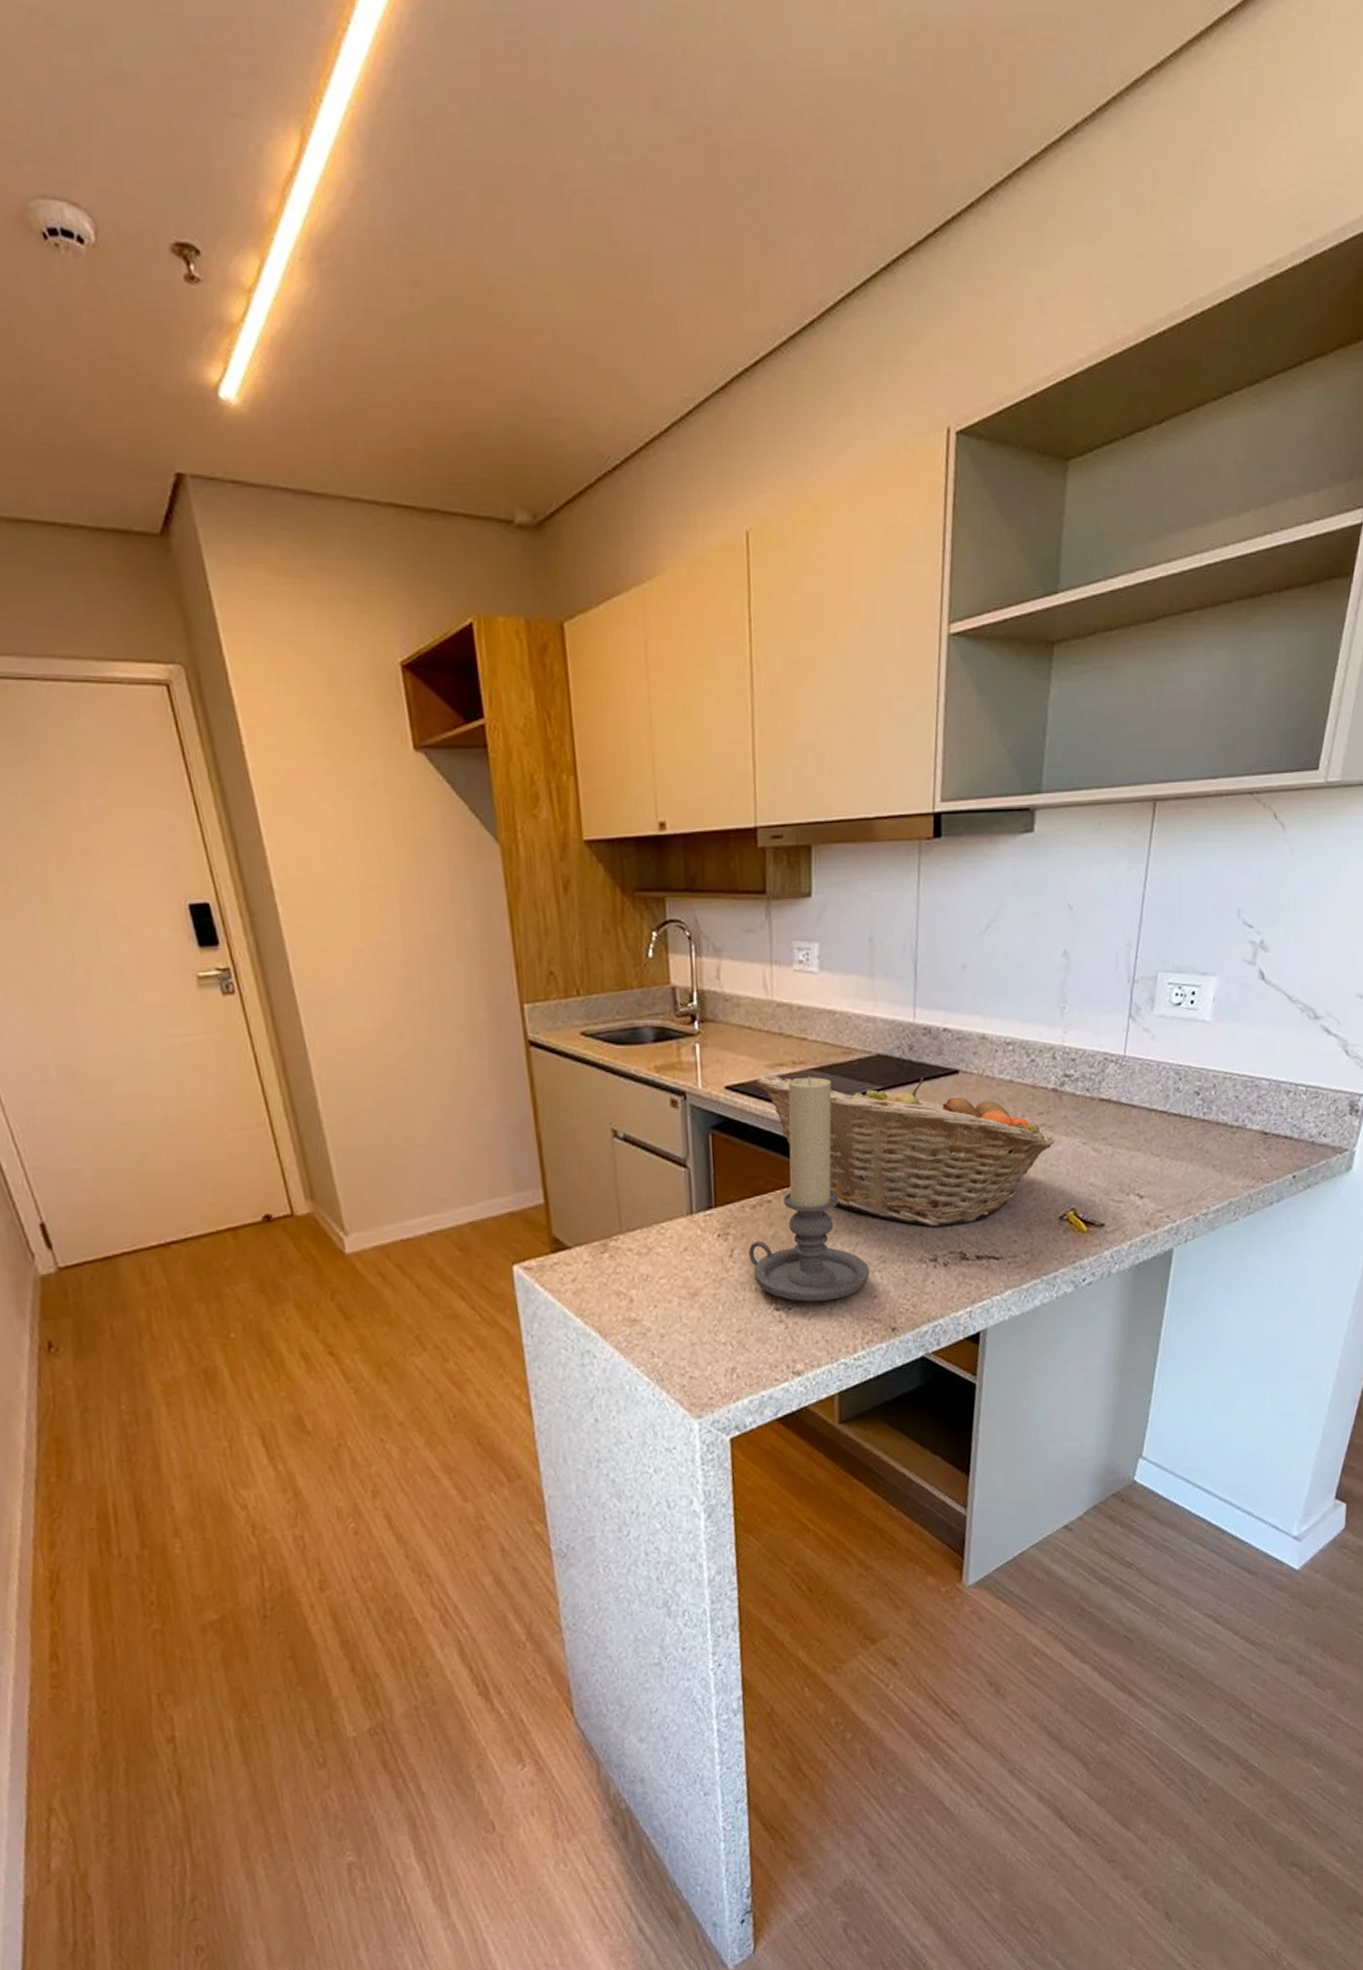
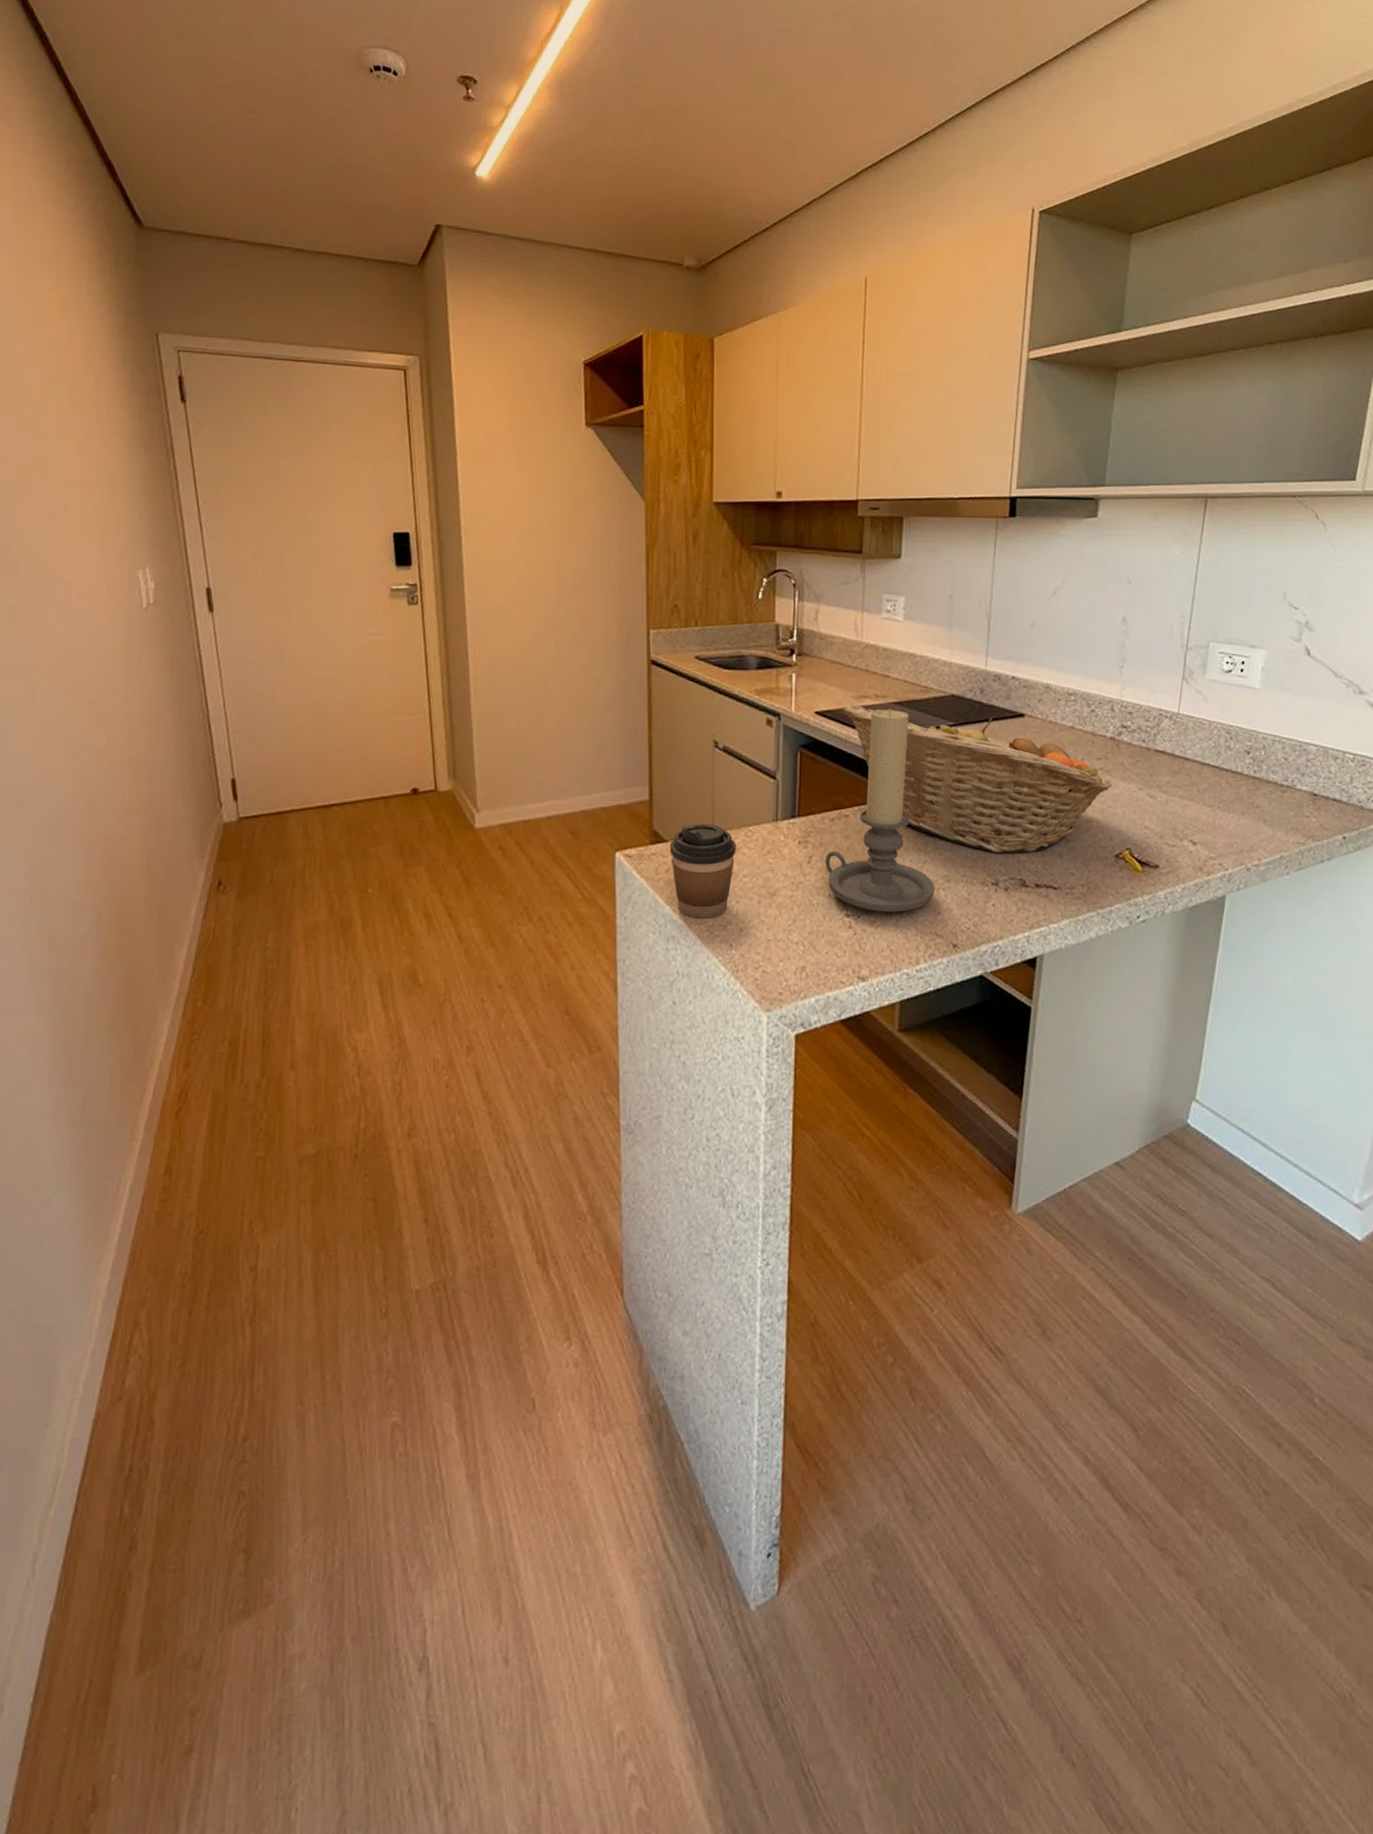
coffee cup: none [573,1223,649,1329] -> present [669,823,736,918]

